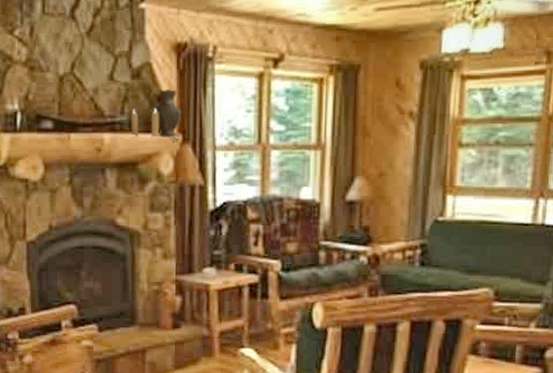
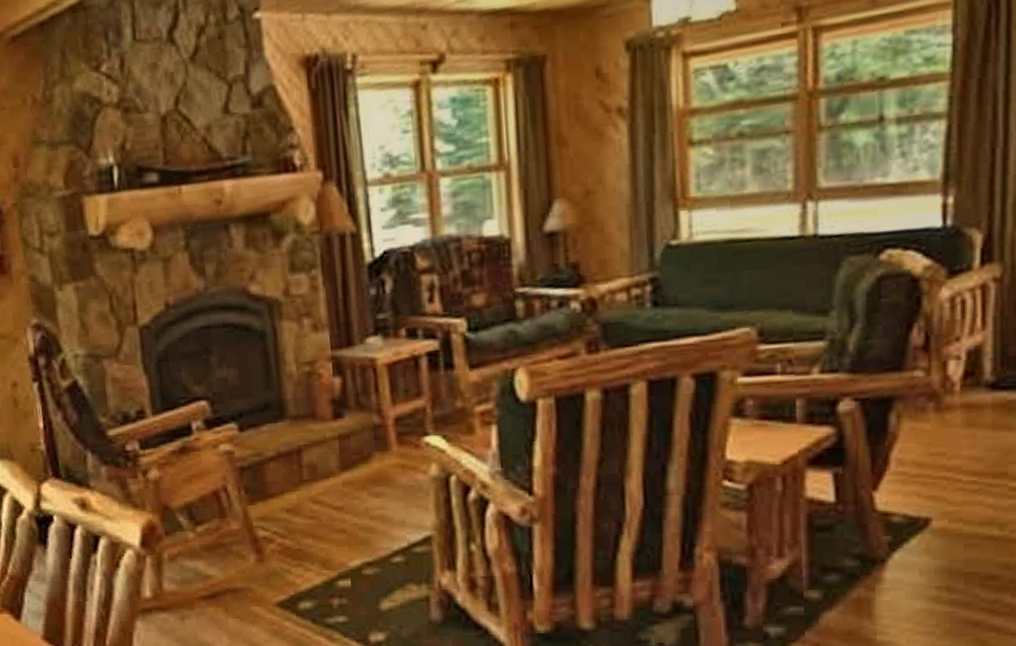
candle: present [130,108,160,138] -> none [254,142,294,182]
decorative vase: present [155,89,181,137] -> none [285,115,320,178]

